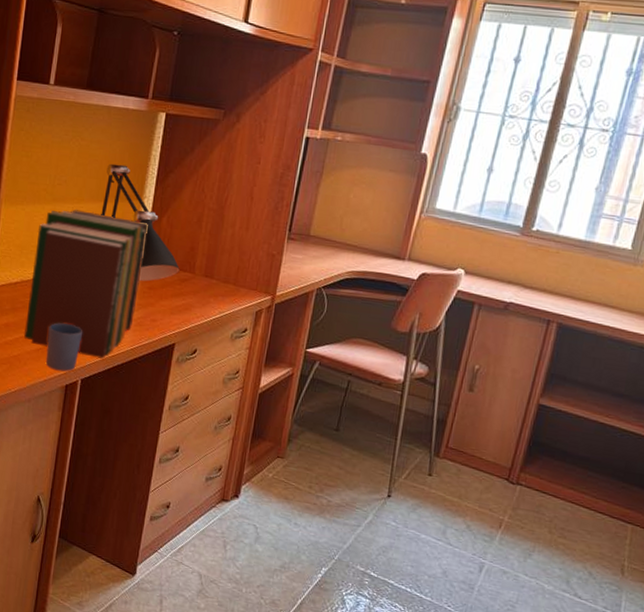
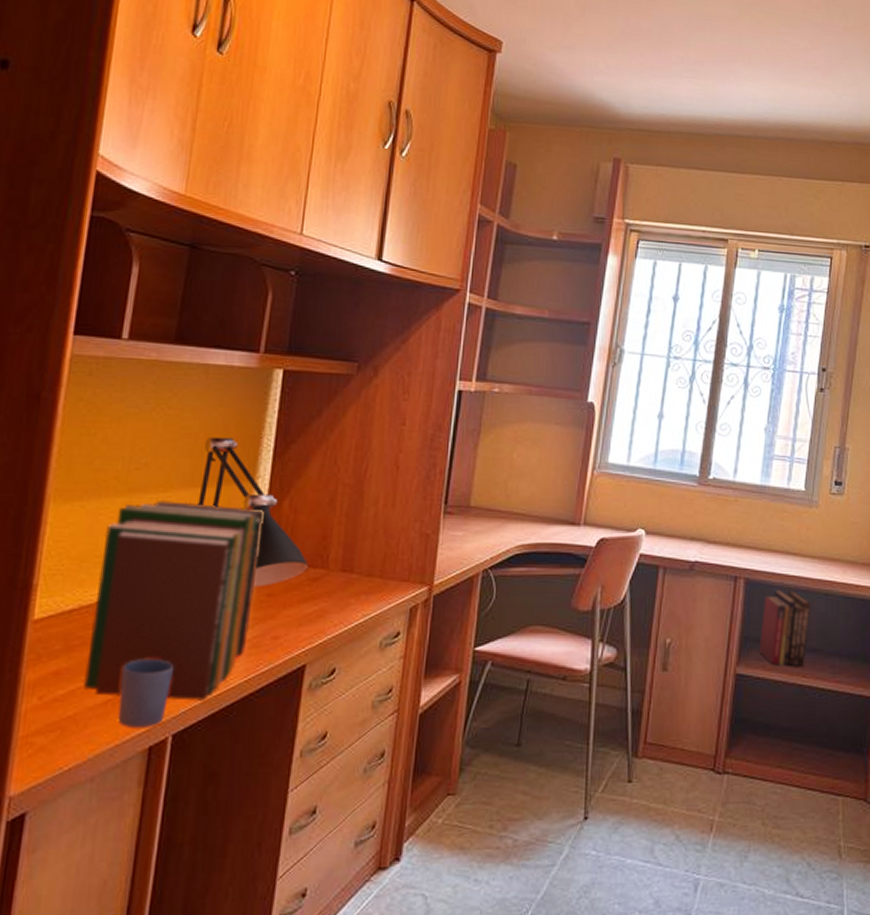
books: none [563,337,624,407] -> present [758,590,811,666]

